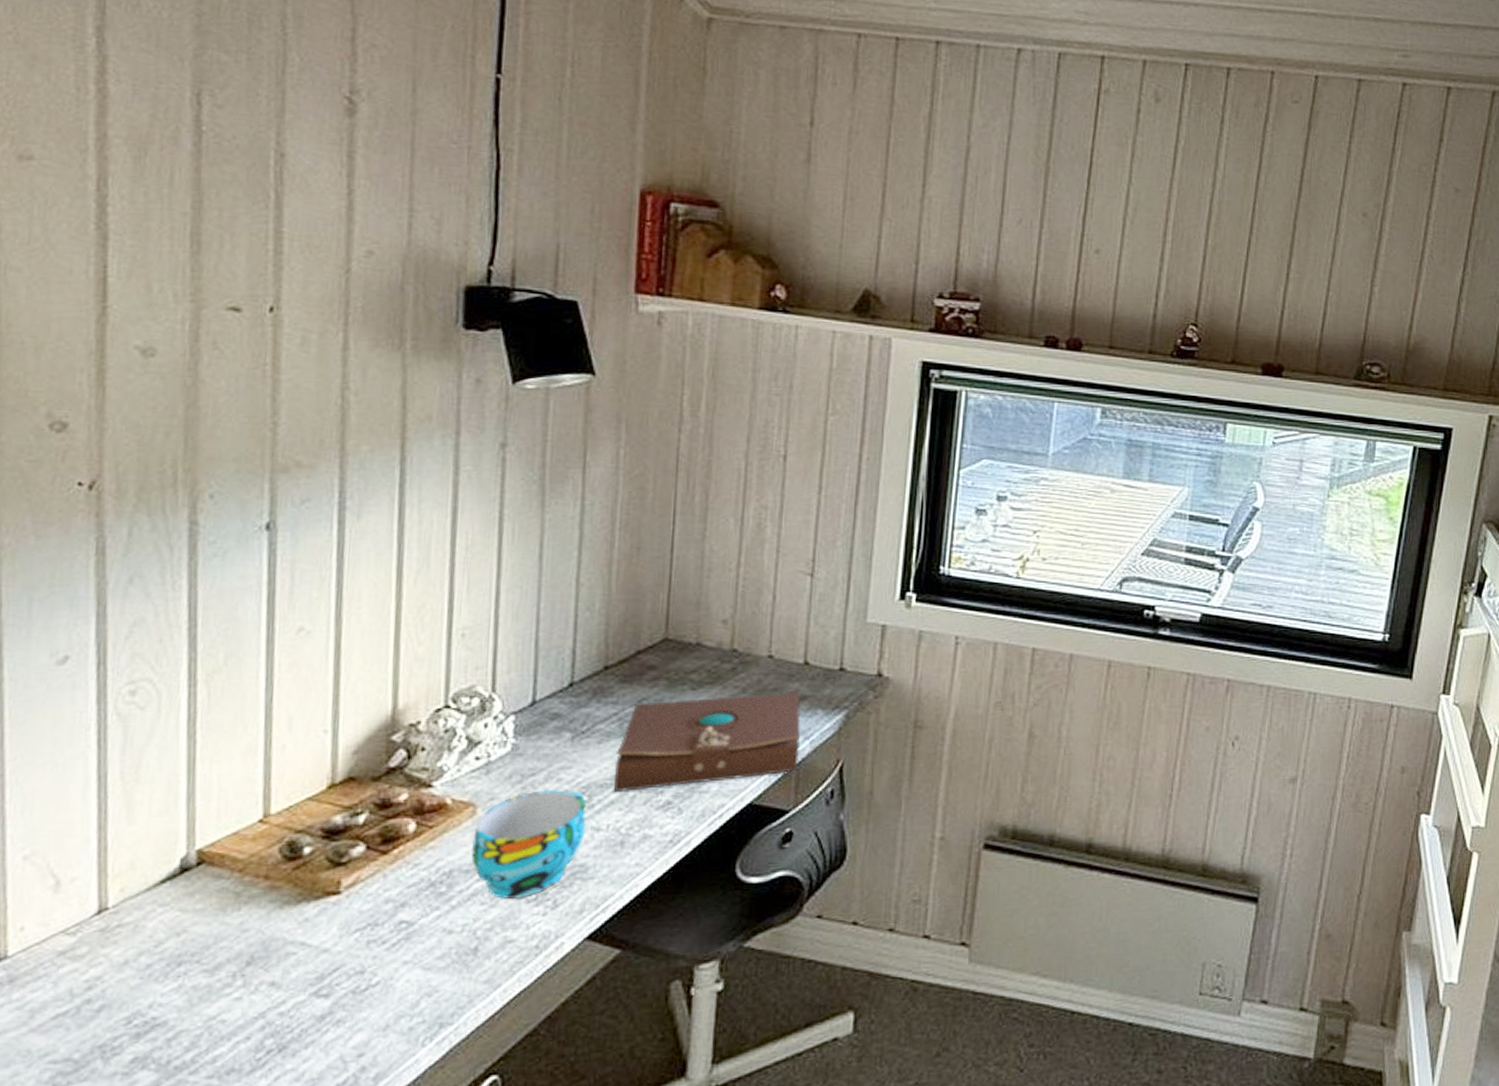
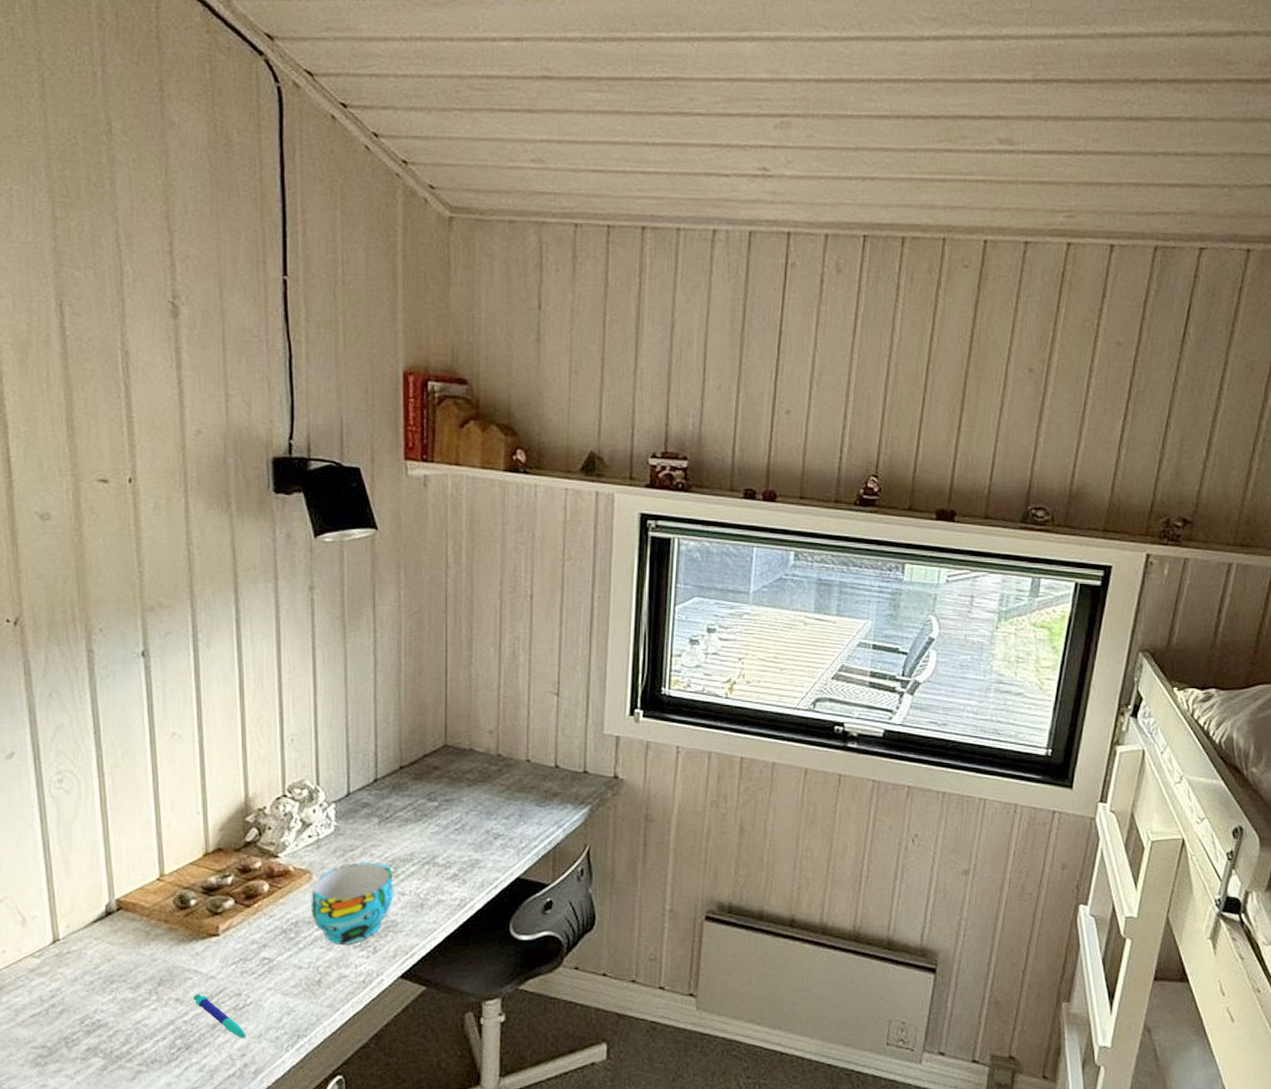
pen: none [296,974,367,1033] -> present [194,994,246,1039]
book: present [613,691,801,793] -> none [412,789,555,866]

